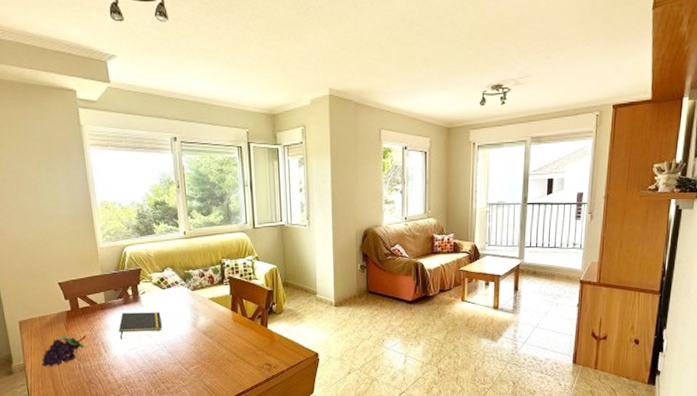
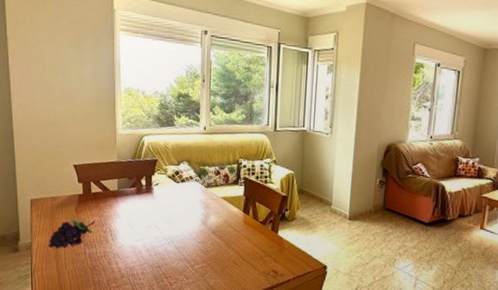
notepad: present [119,312,162,339] -> none [128,202,172,229]

